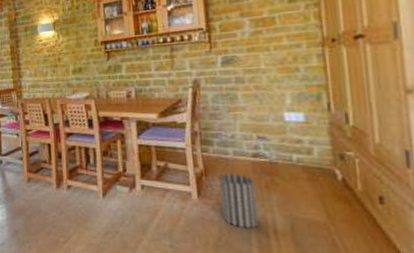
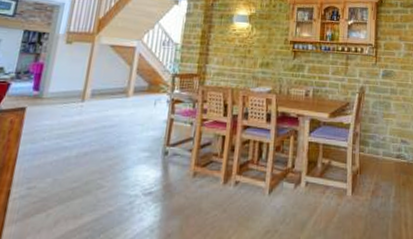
wastebasket: present [219,174,259,229] -> none [369,172,396,223]

